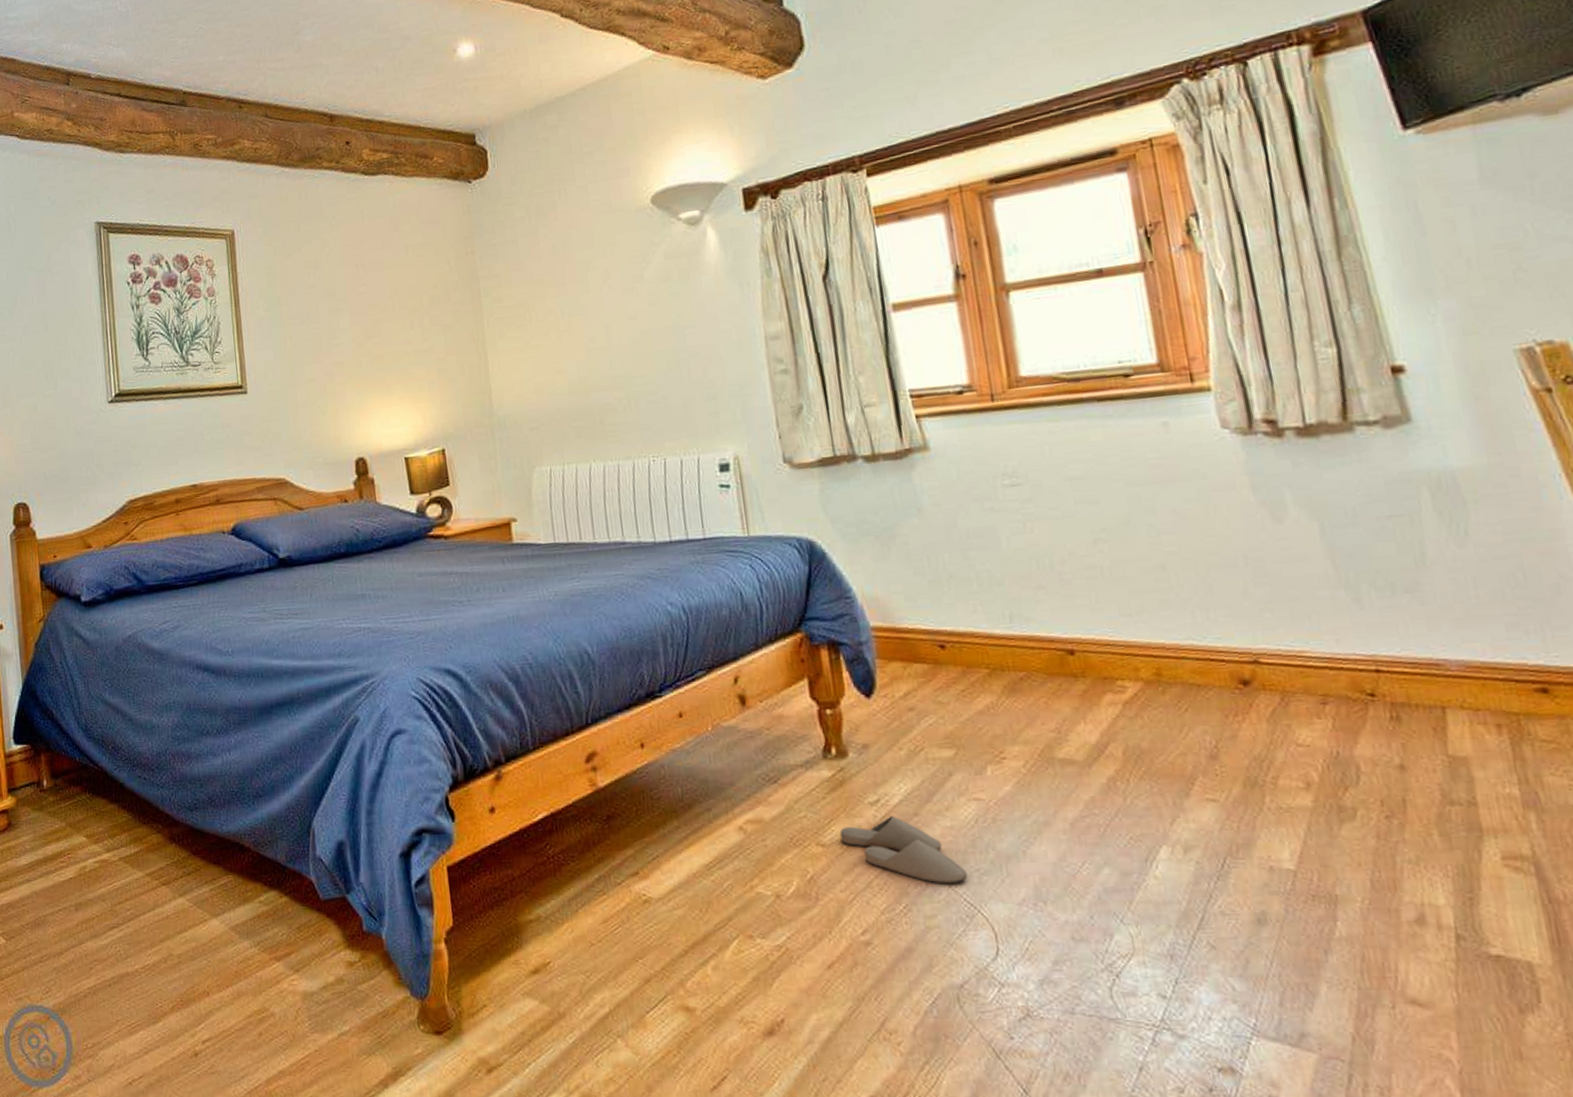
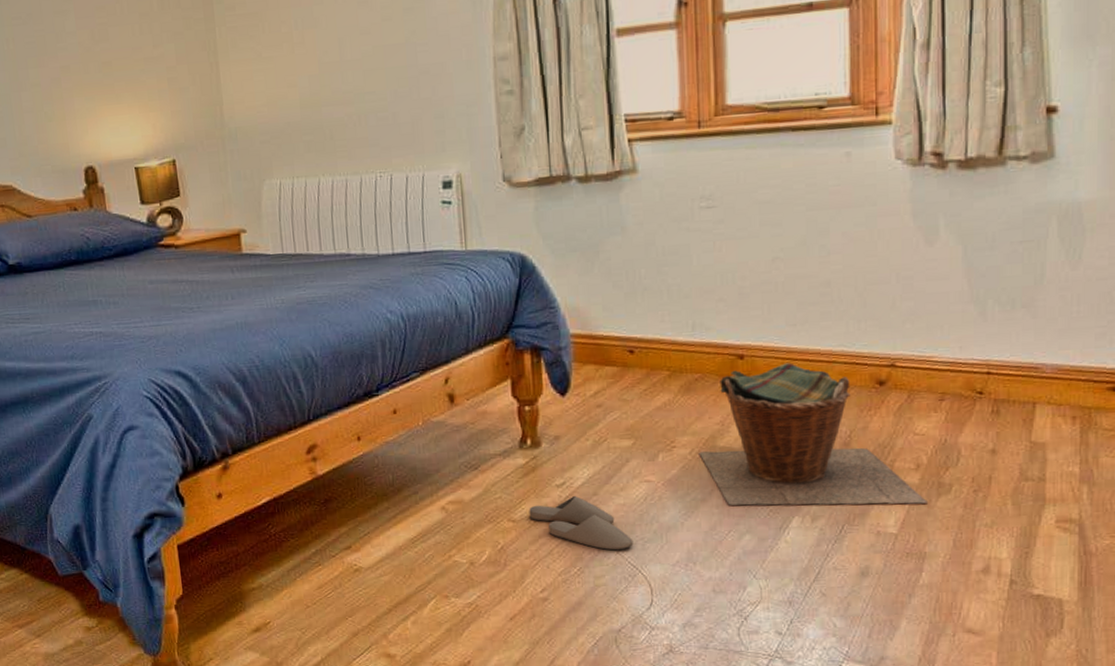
laundry basket: none [1034,659,1328,833] -> present [698,363,927,506]

